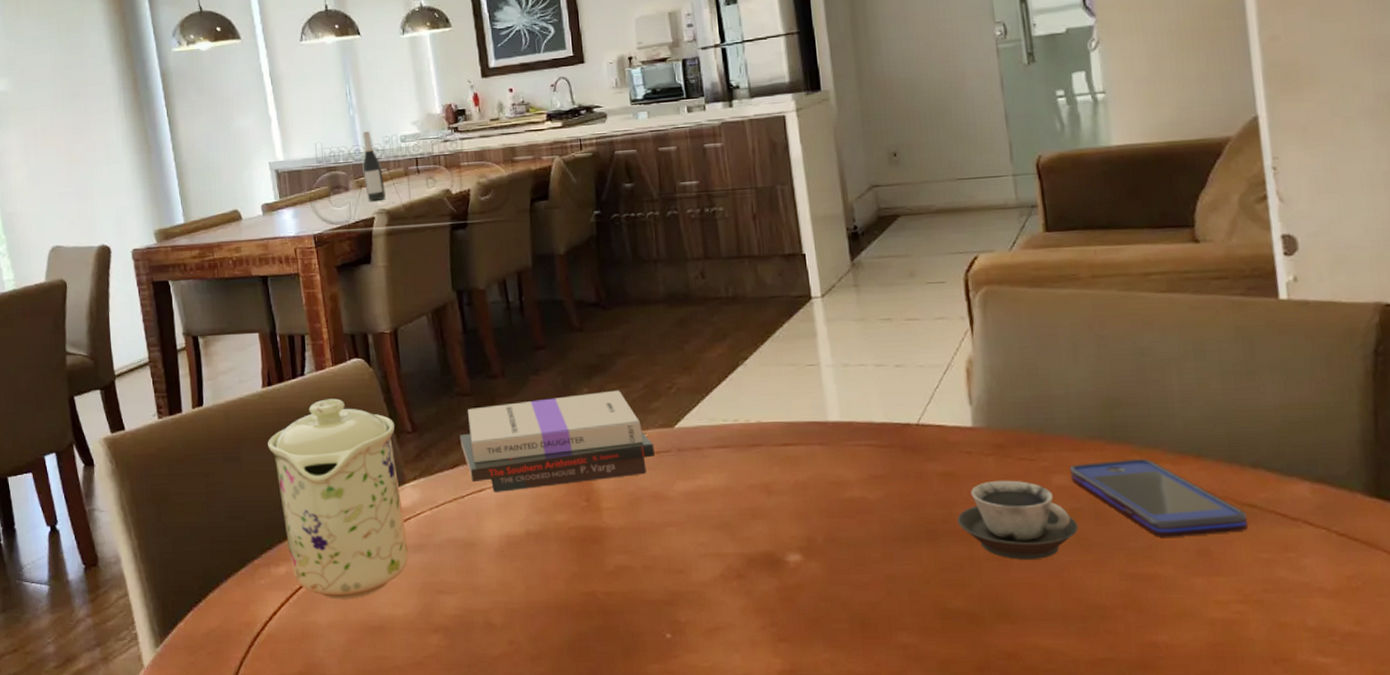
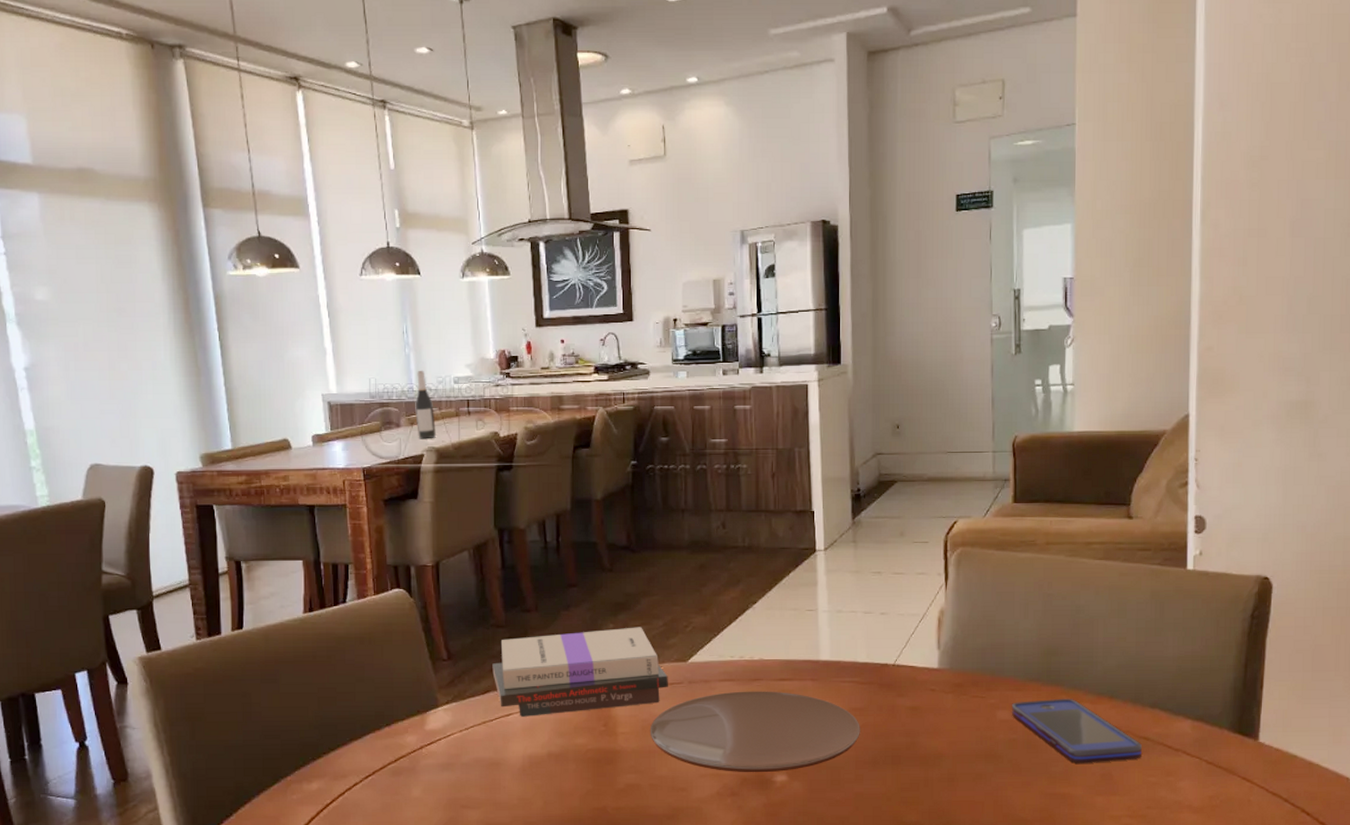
mug: present [268,398,409,599] -> none [306,626,437,813]
plate: none [637,458,885,552] -> present [649,691,860,773]
cup: present [957,480,1078,560] -> none [918,714,1013,781]

